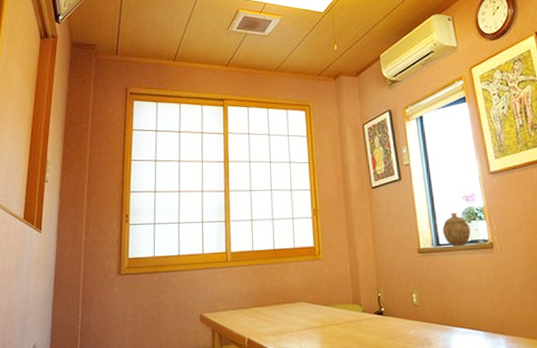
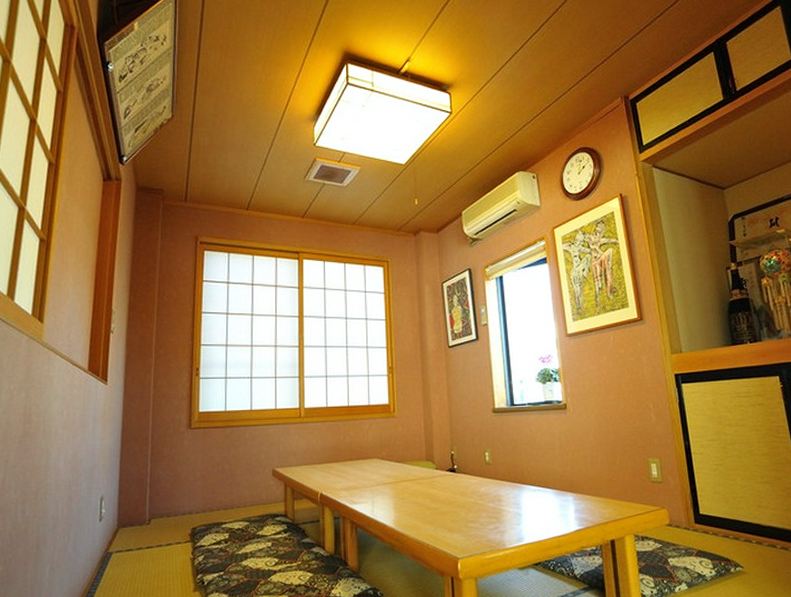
decorative vase: present [442,213,470,246] -> none [517,374,545,407]

